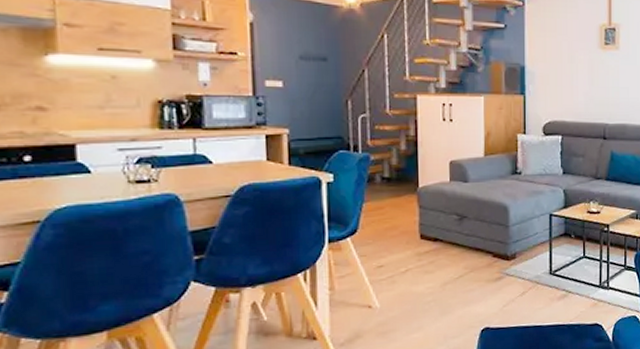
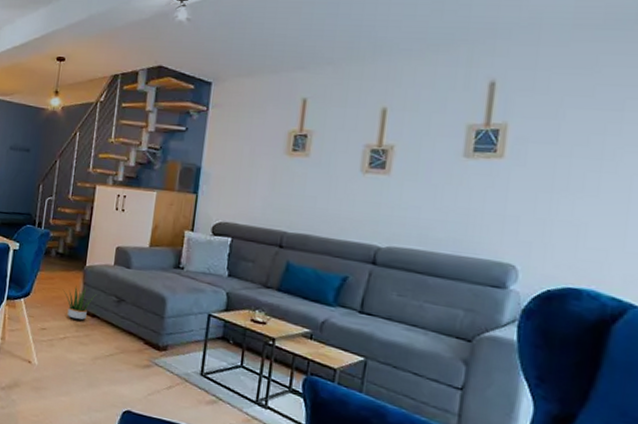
potted plant: none [396,211,436,250] -> present [62,286,97,321]

